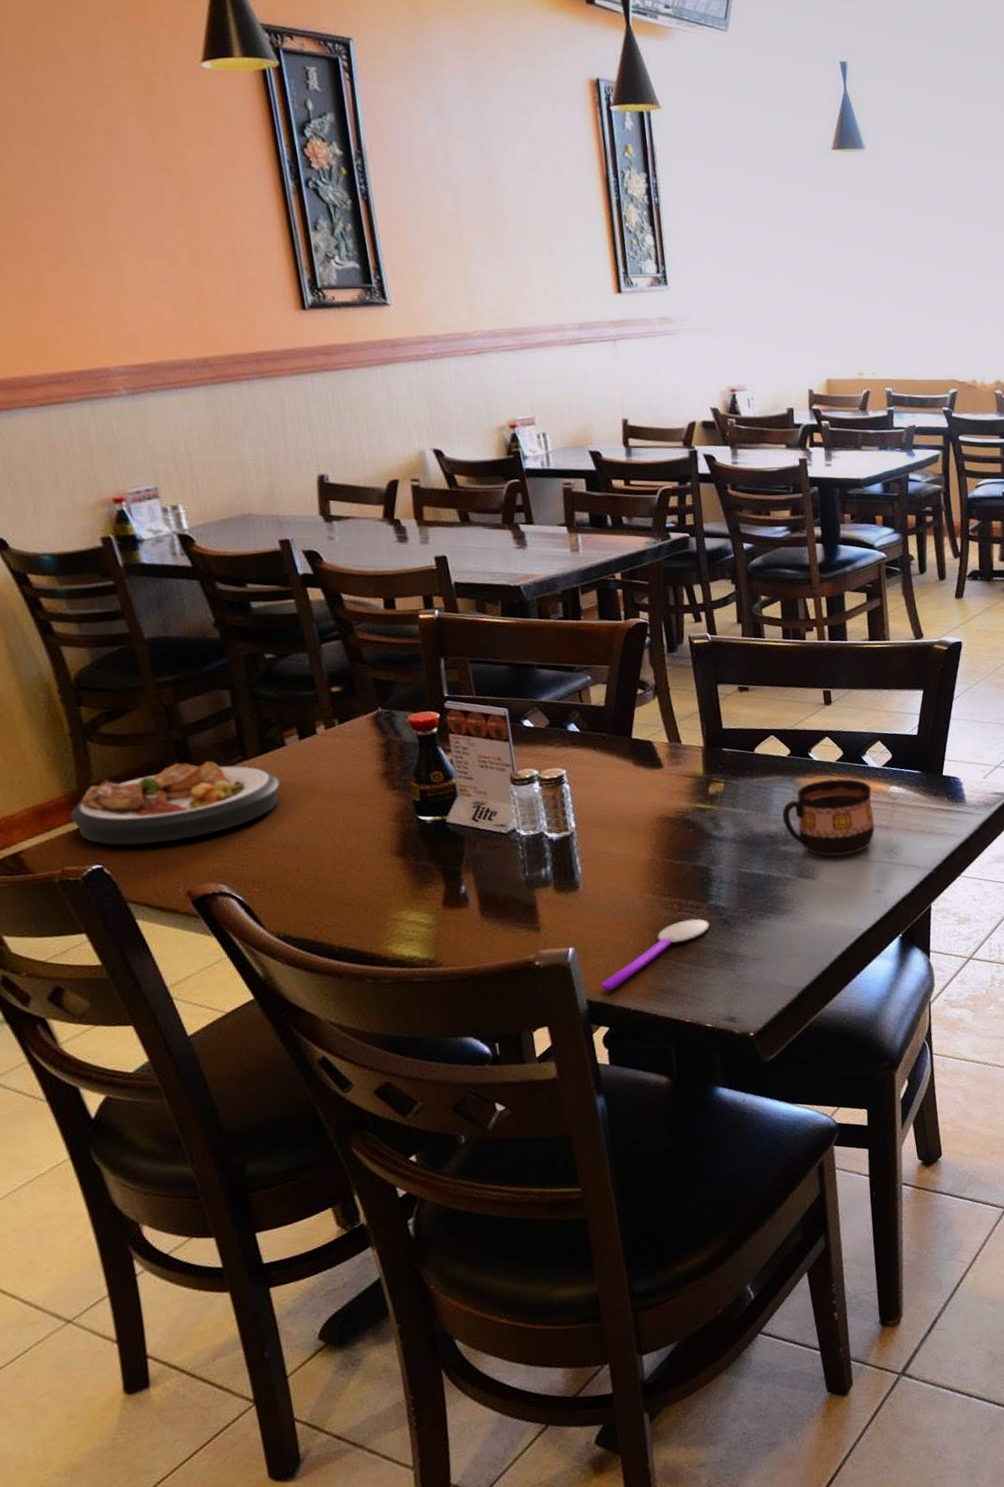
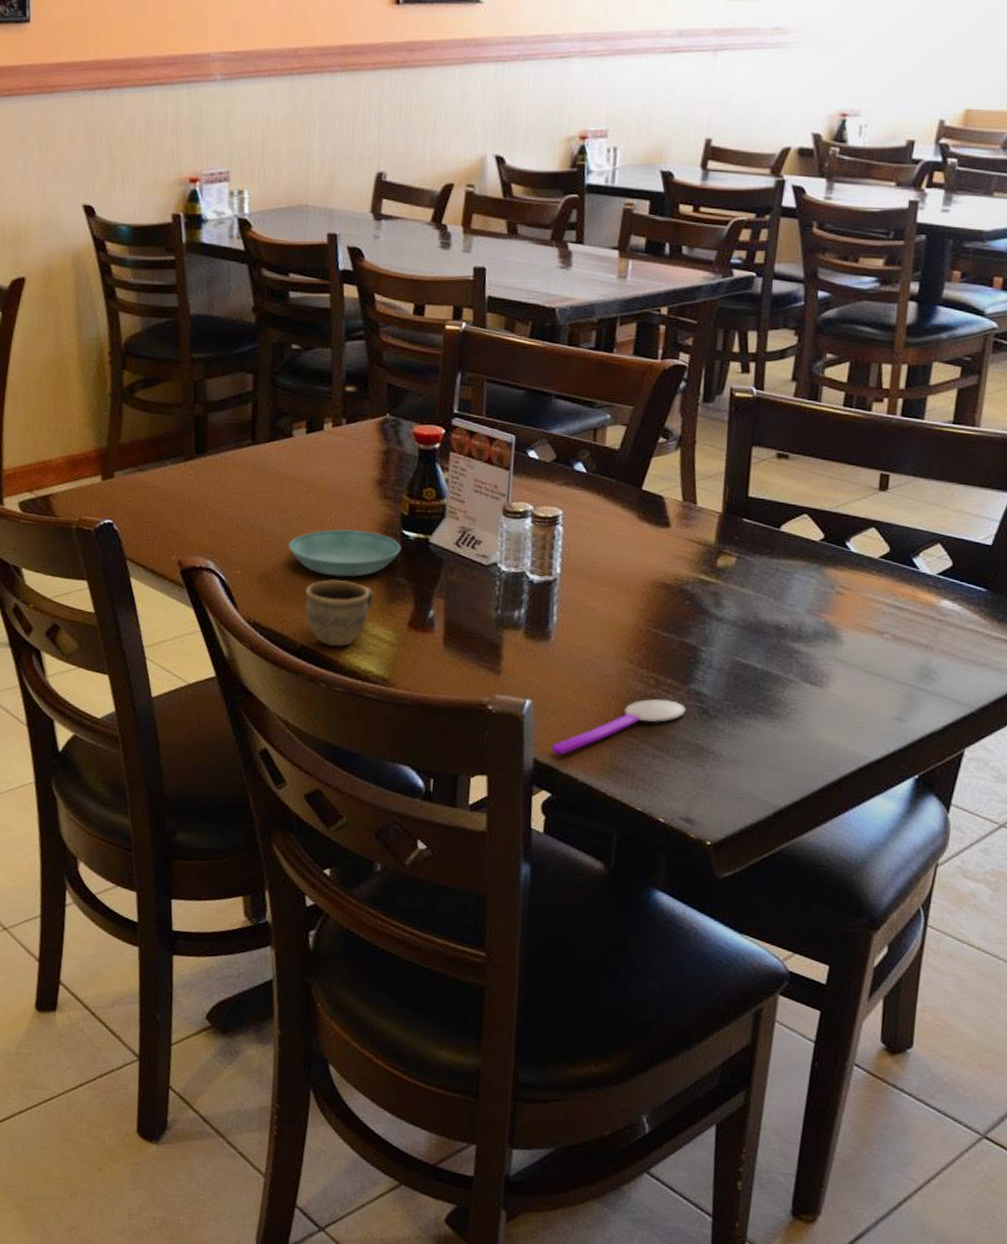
plate: present [70,761,280,845] -> none [96,436,281,511]
saucer: none [304,823,421,874] -> present [288,529,401,577]
cup: none [331,875,405,942] -> present [305,579,375,647]
cup: present [782,779,875,857] -> none [797,576,917,669]

